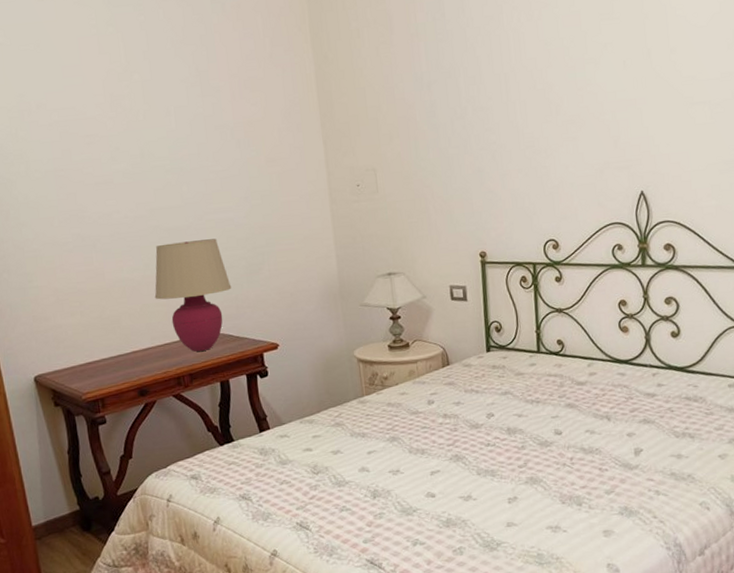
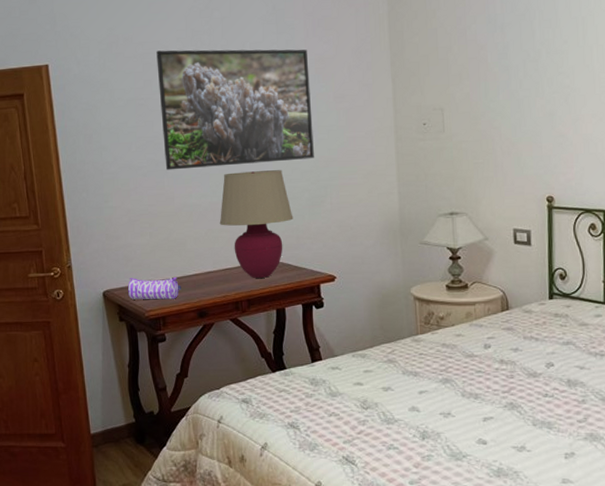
pencil case: none [61,356,119,383] -> present [128,277,181,300]
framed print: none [73,112,249,245] -> present [156,49,314,170]

